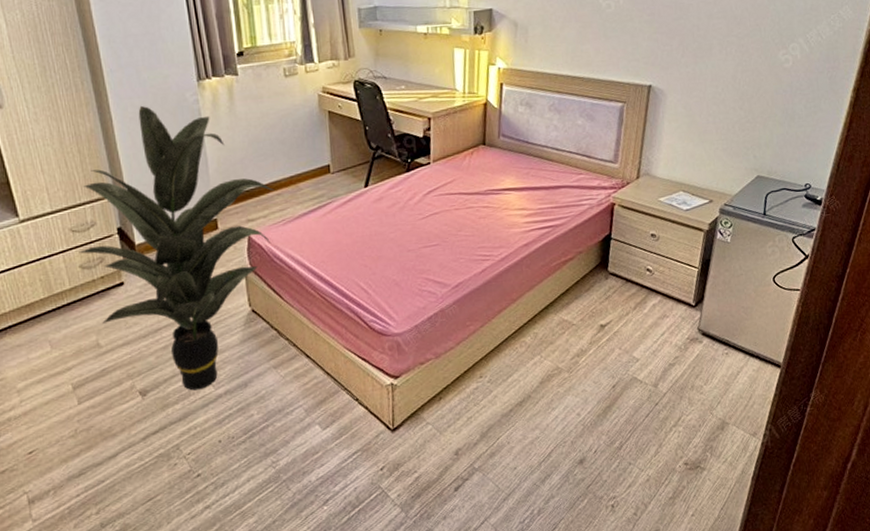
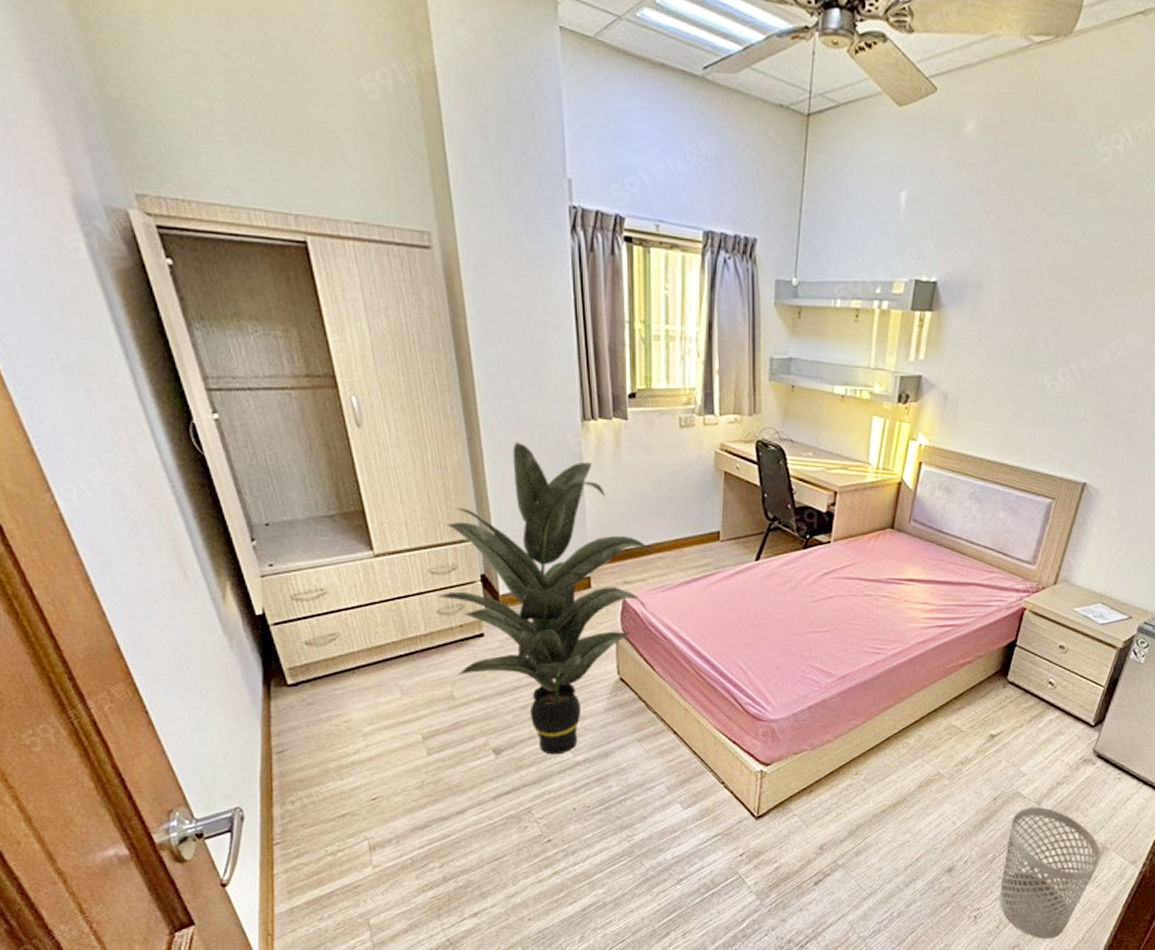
wastebasket: none [631,389,723,521] -> present [999,807,1102,939]

